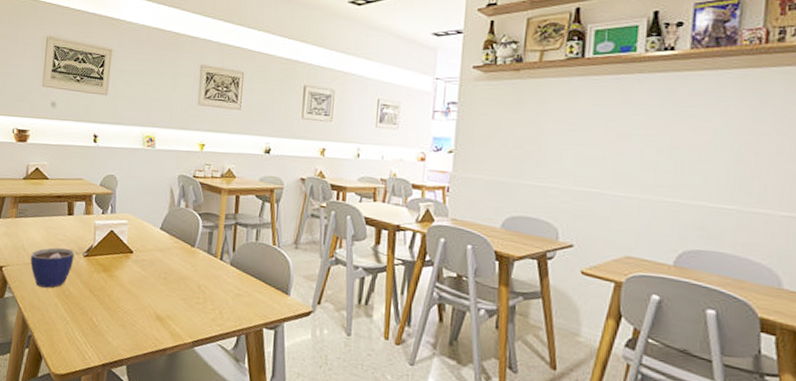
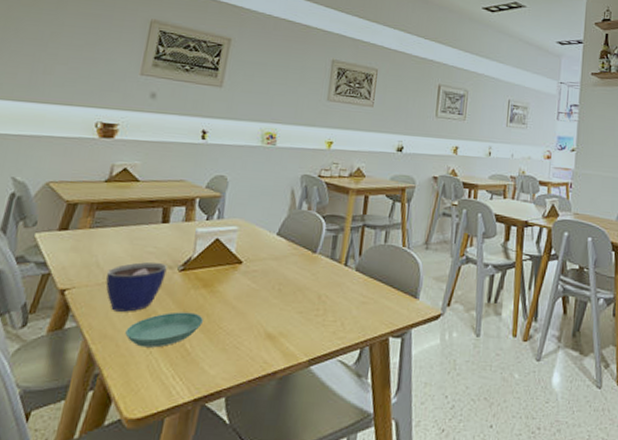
saucer: none [47,290,105,319] -> present [125,312,203,348]

